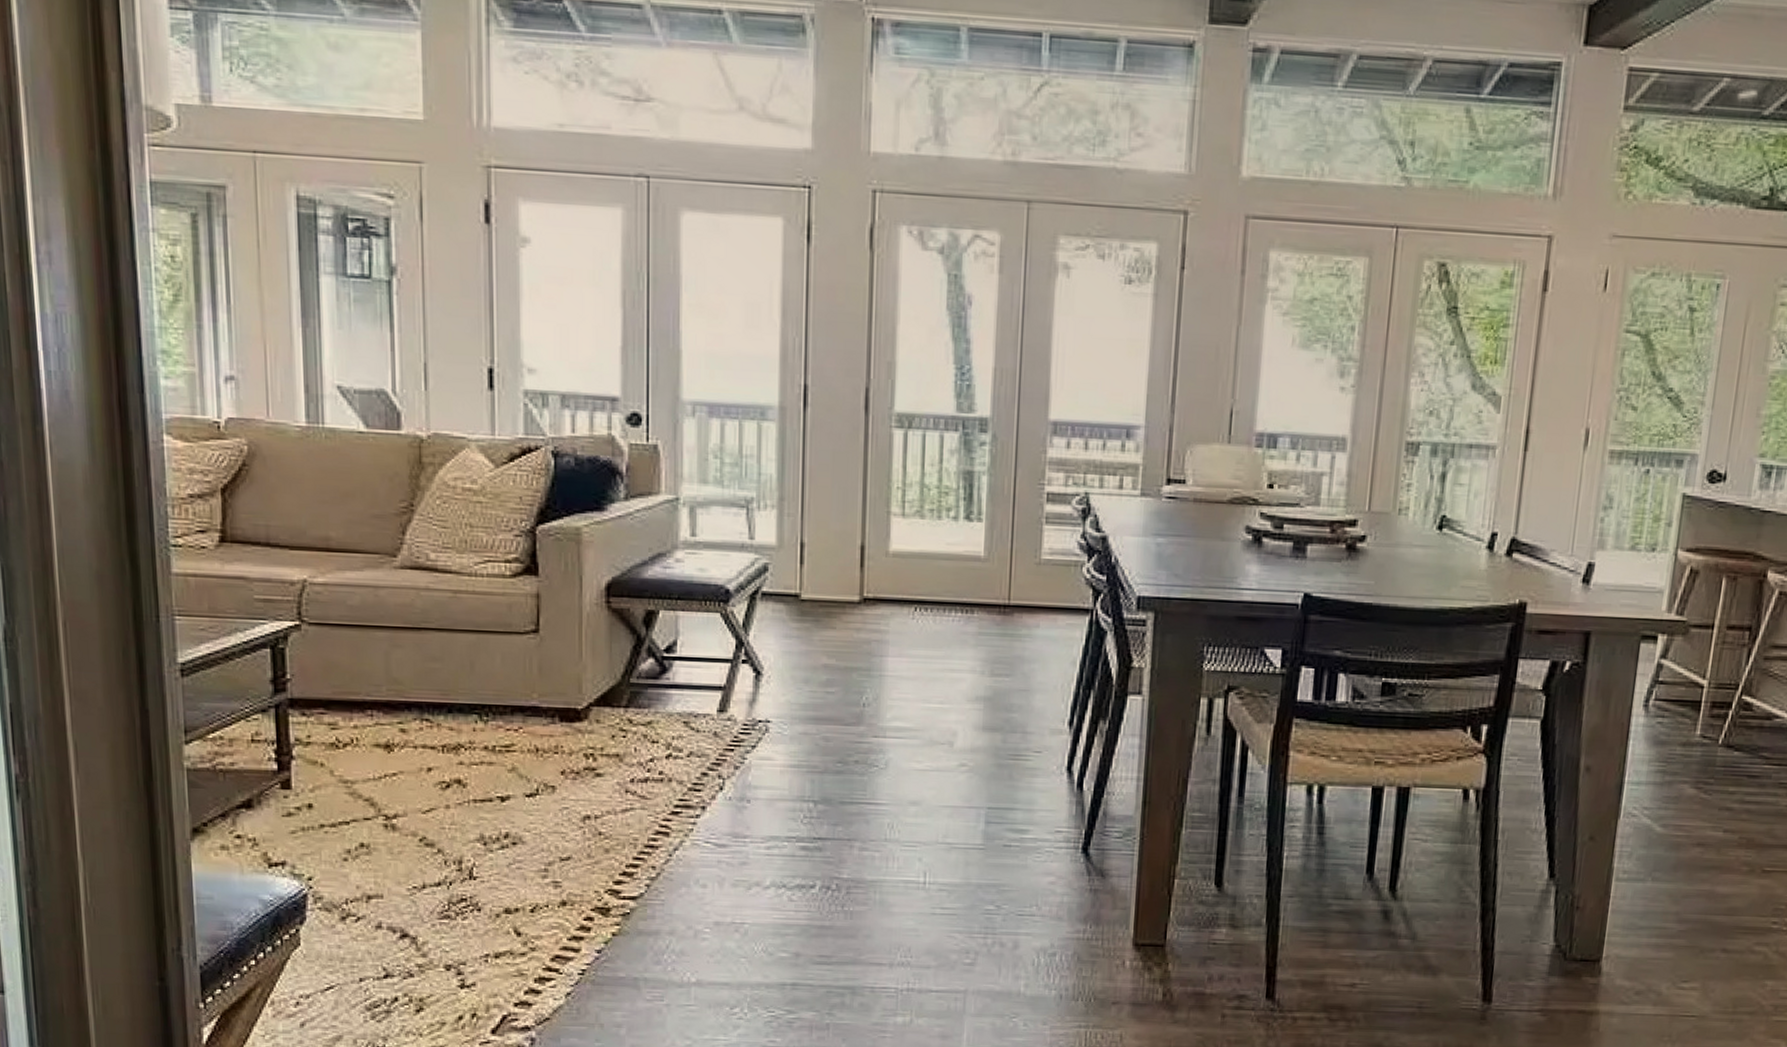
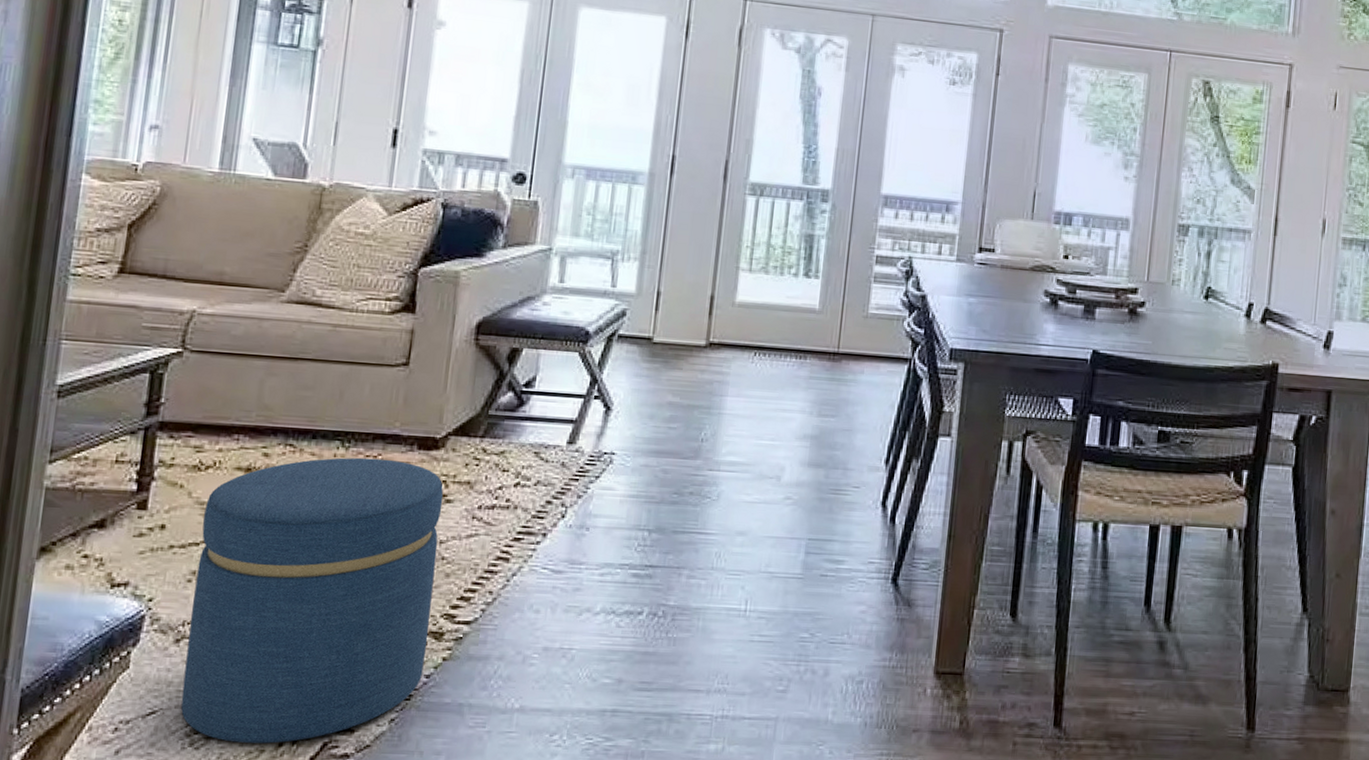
ottoman: none [349,731,595,1017] -> present [181,457,444,744]

